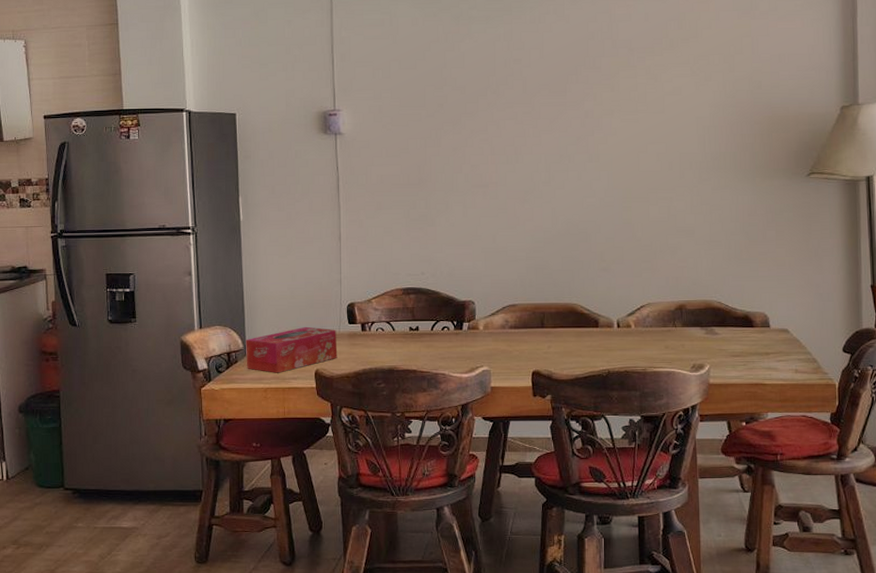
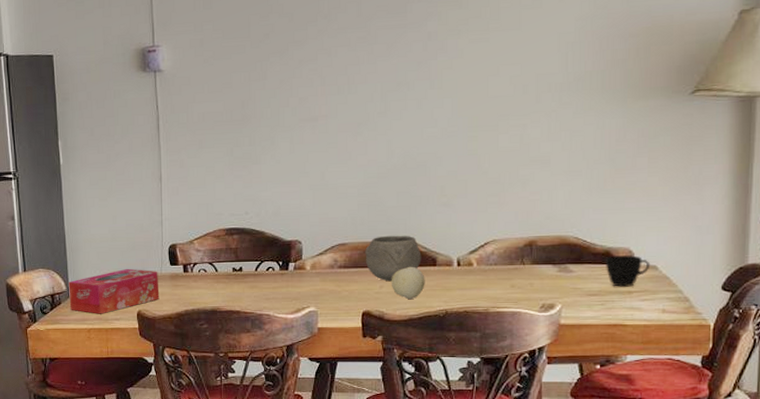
bowl: none [534,297,585,342] -> present [365,235,422,282]
fruit: none [559,327,589,360] -> present [392,266,425,300]
cup: none [745,319,783,349] -> present [605,255,651,287]

